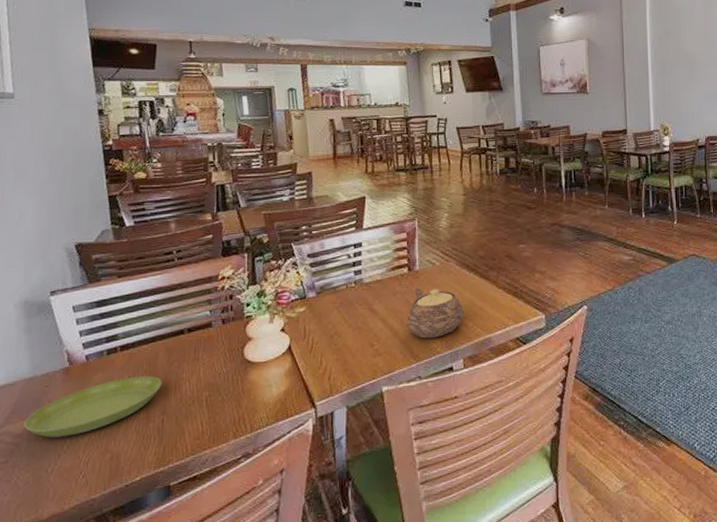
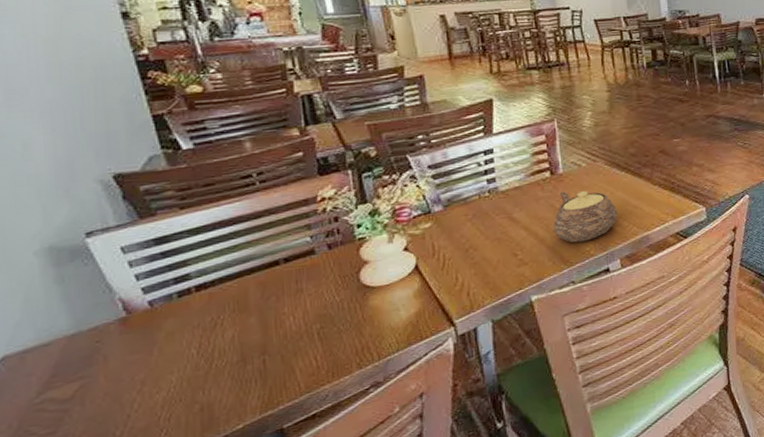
saucer: present [24,376,162,438] -> none [72,315,258,398]

